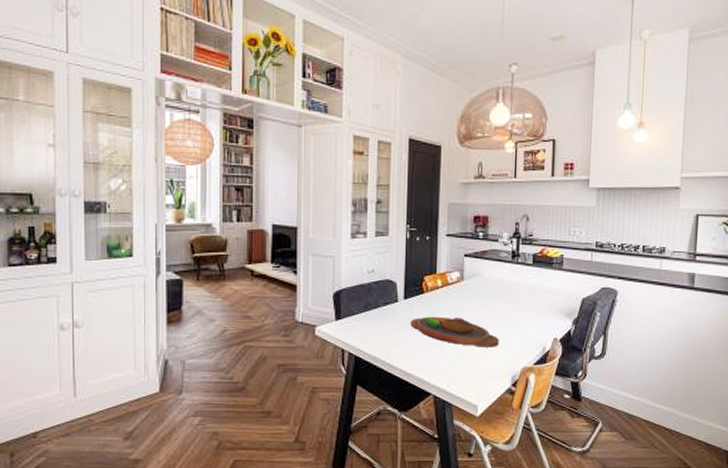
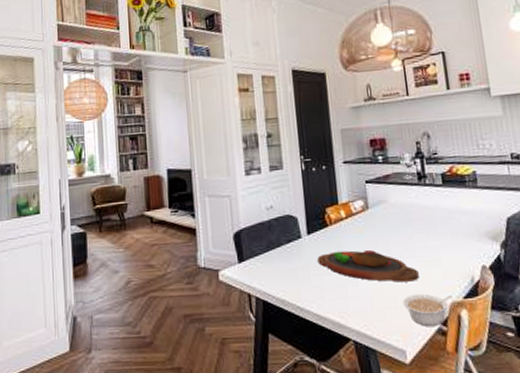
legume: none [482,358,524,386] -> present [403,293,452,326]

